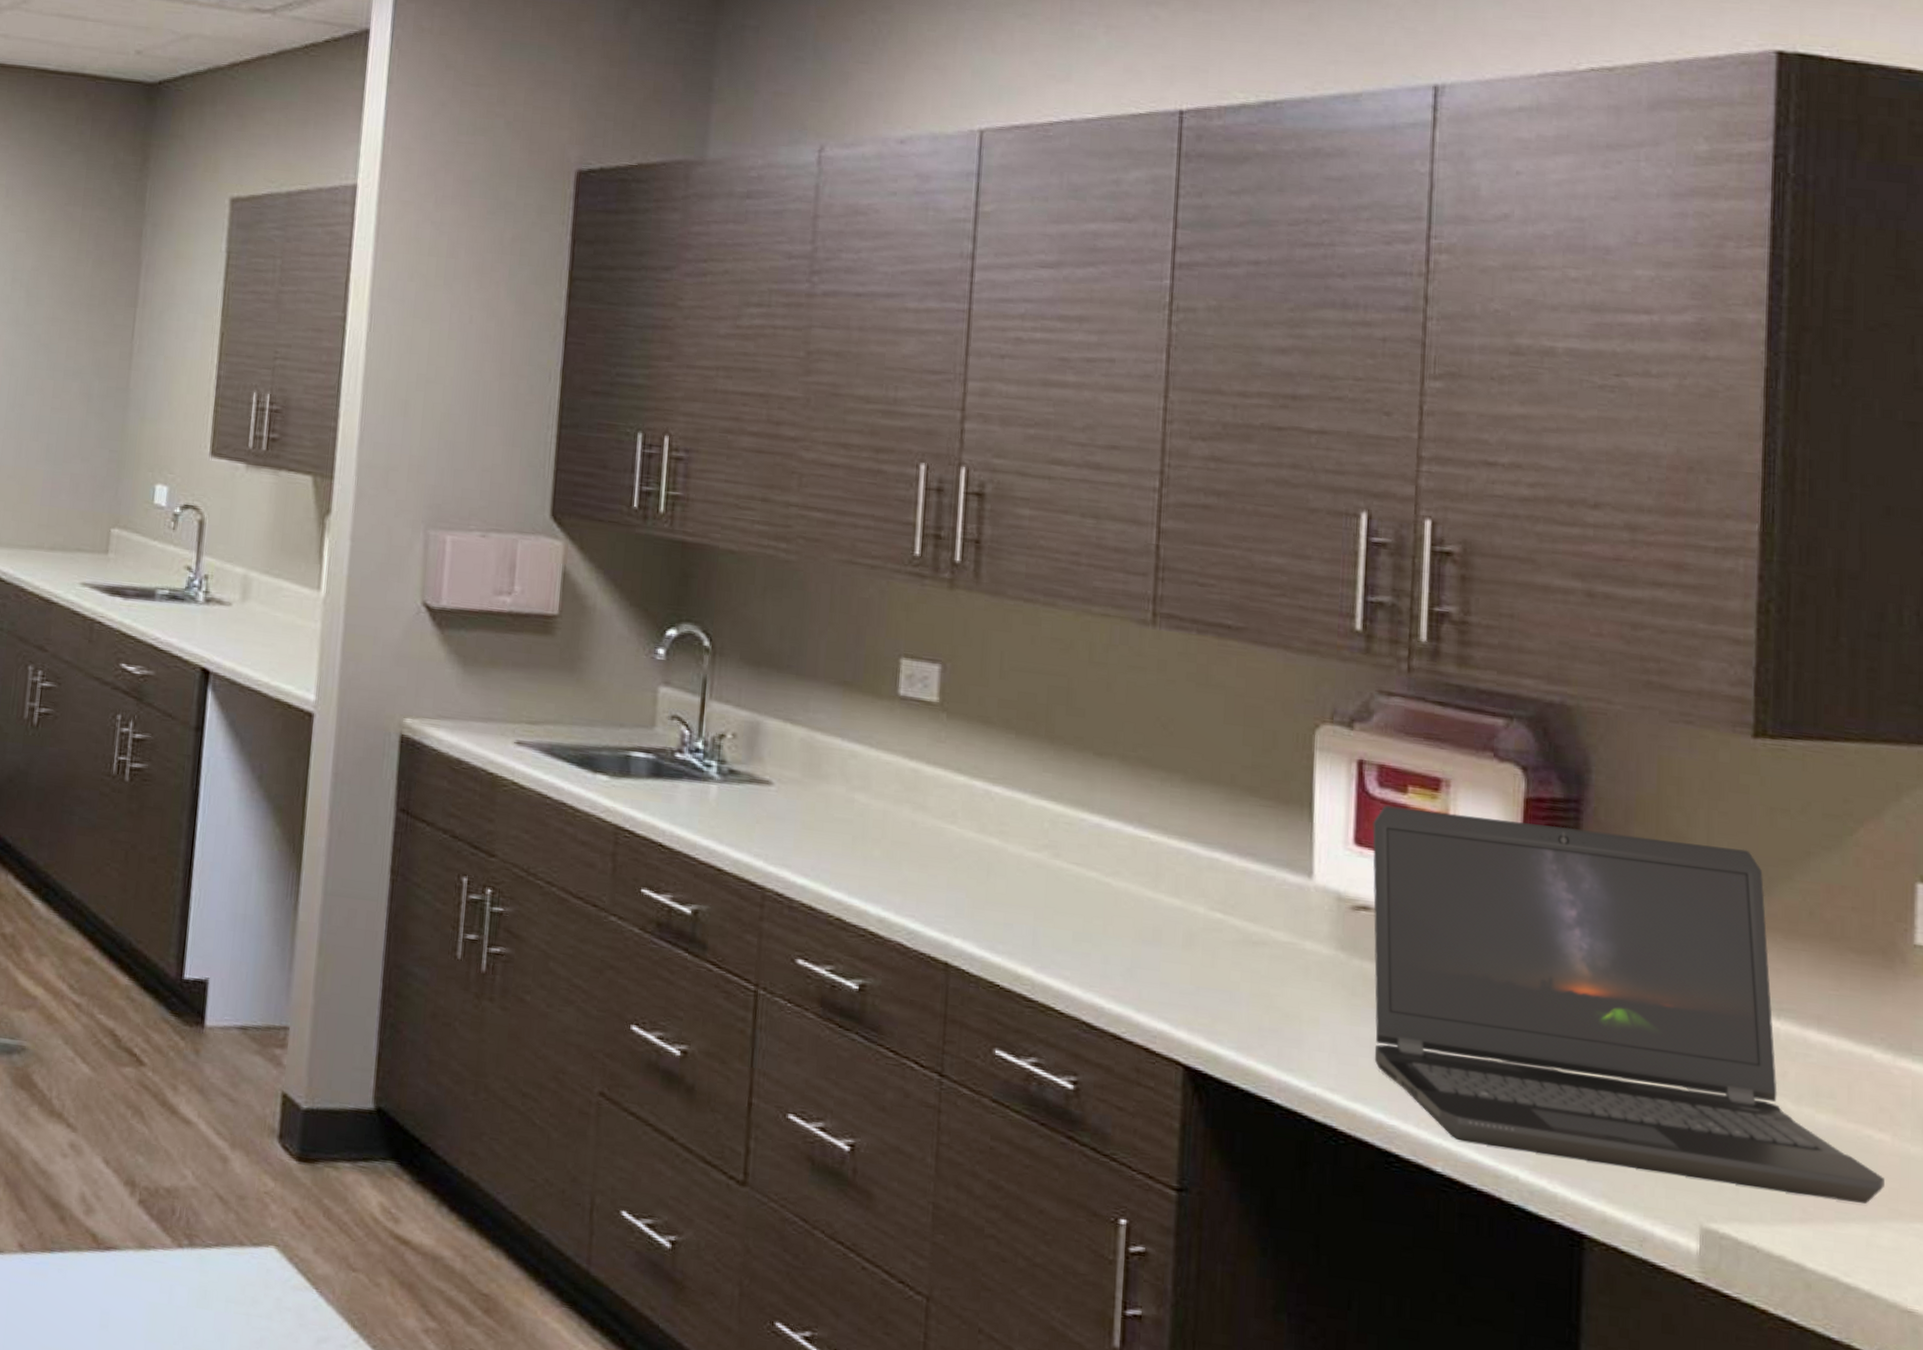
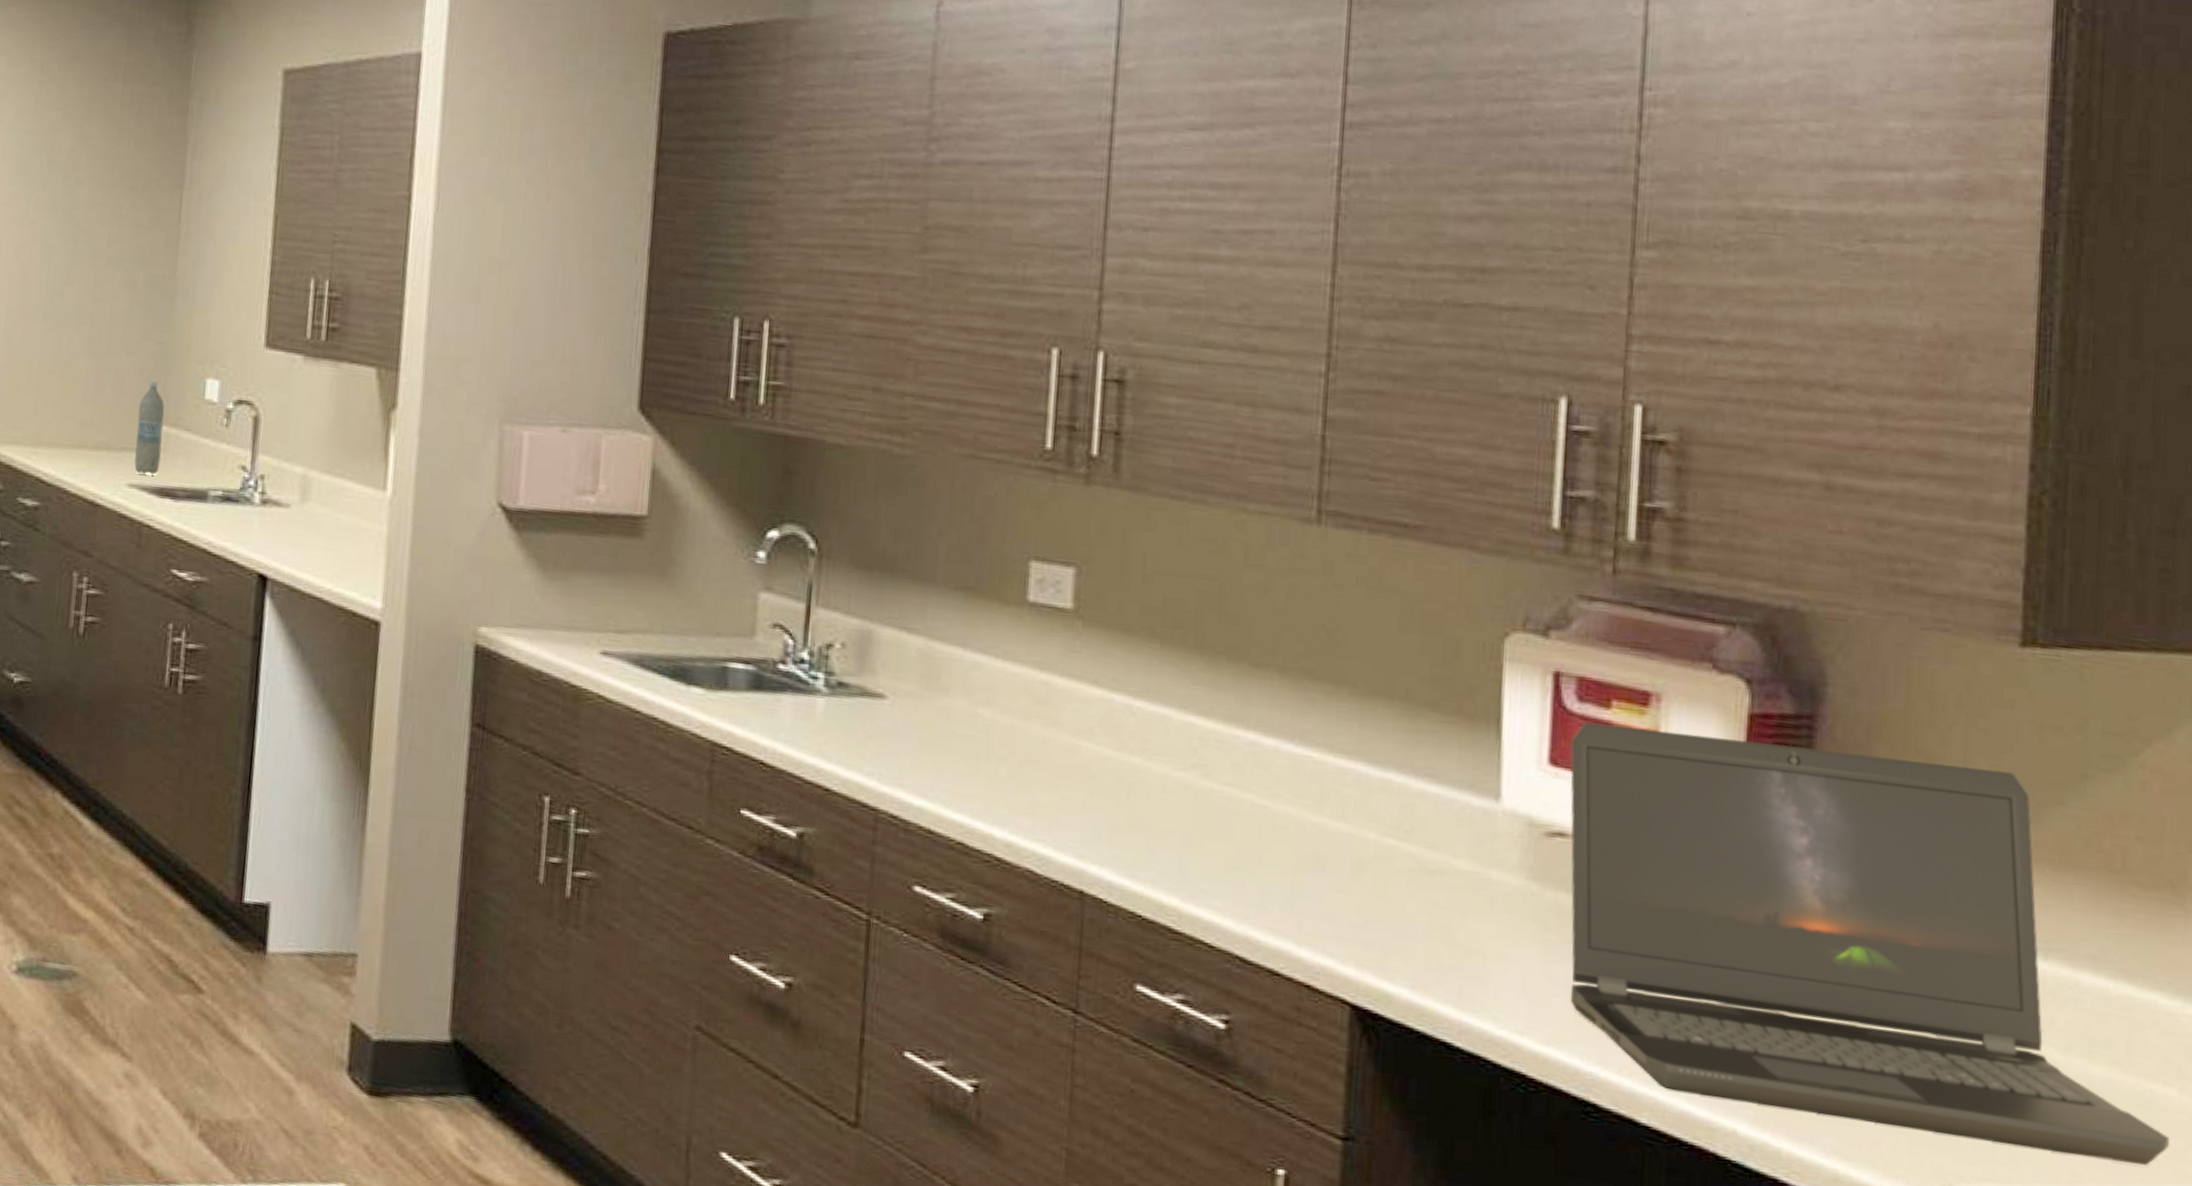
water bottle: none [87,486,117,574] -> present [134,381,165,475]

